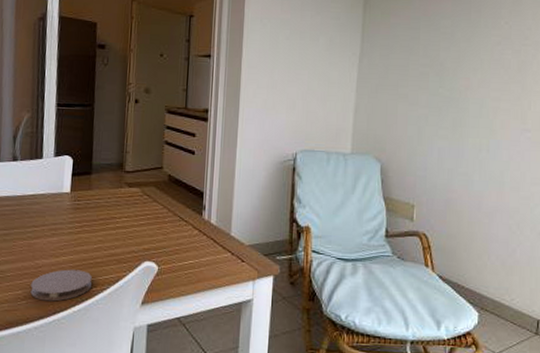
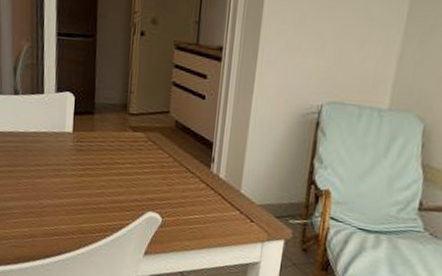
coaster: present [30,269,93,302] -> none [36,211,96,243]

